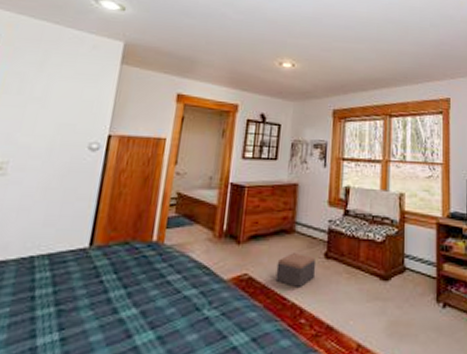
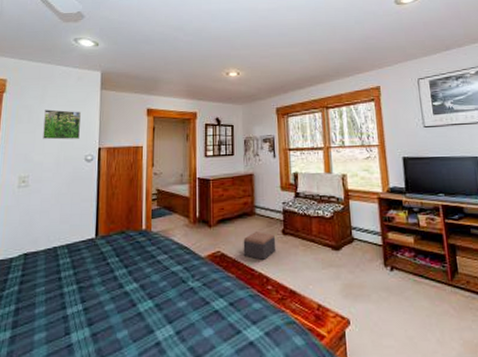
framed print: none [35,80,91,121] -> present [43,109,81,140]

